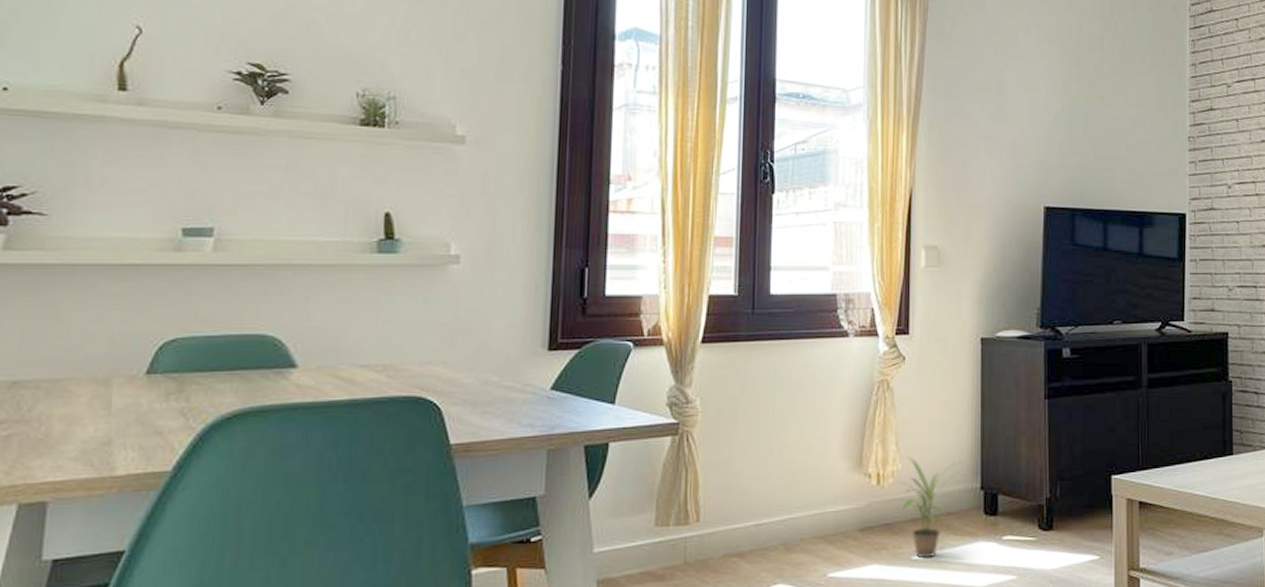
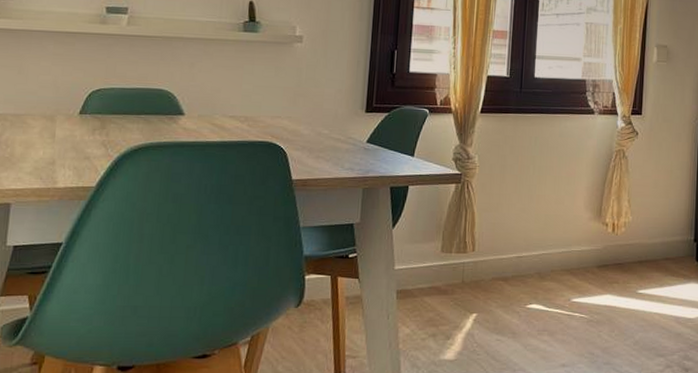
potted plant: present [896,456,963,559] -> none [627,211,681,293]

